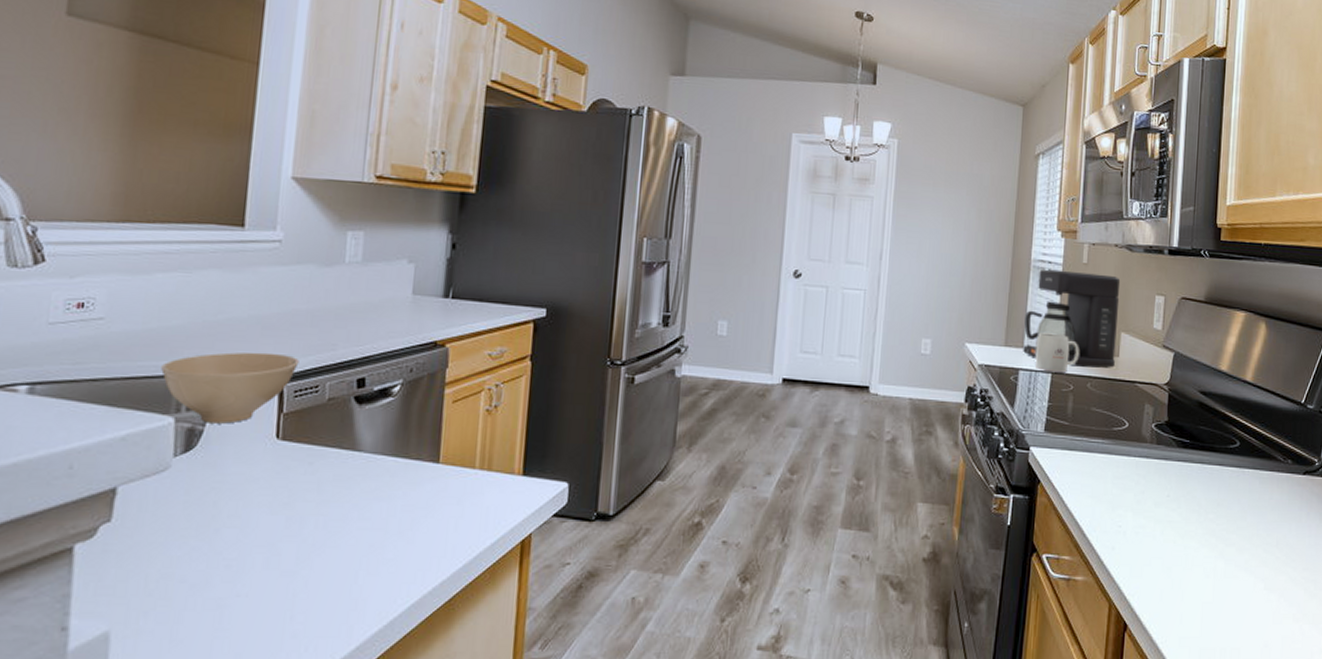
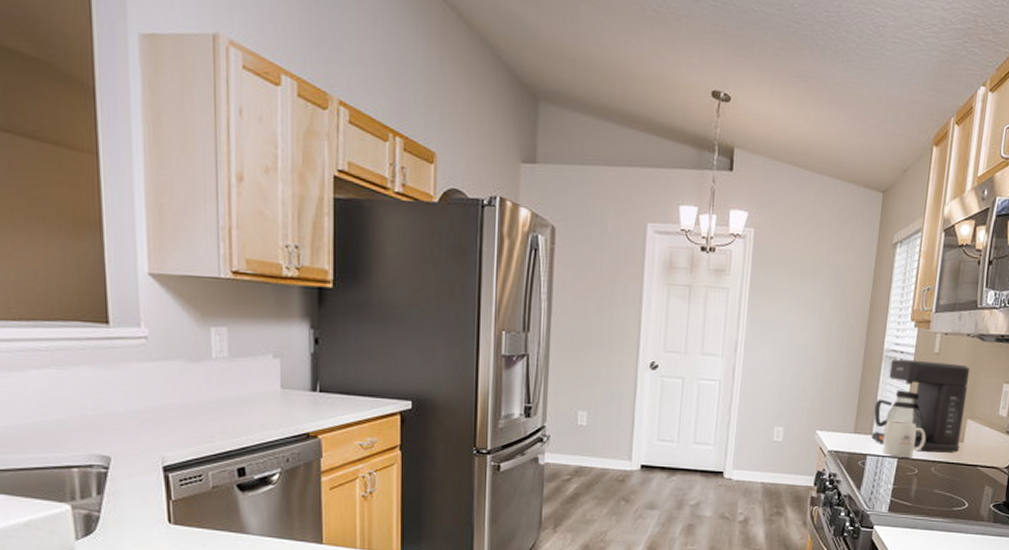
bowl: present [160,352,299,424] -> none [49,444,180,510]

